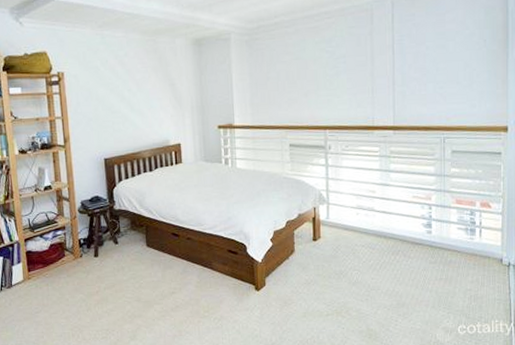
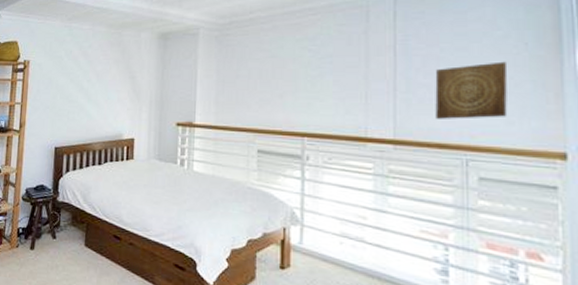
wall art: none [422,56,472,106] -> present [435,61,508,119]

